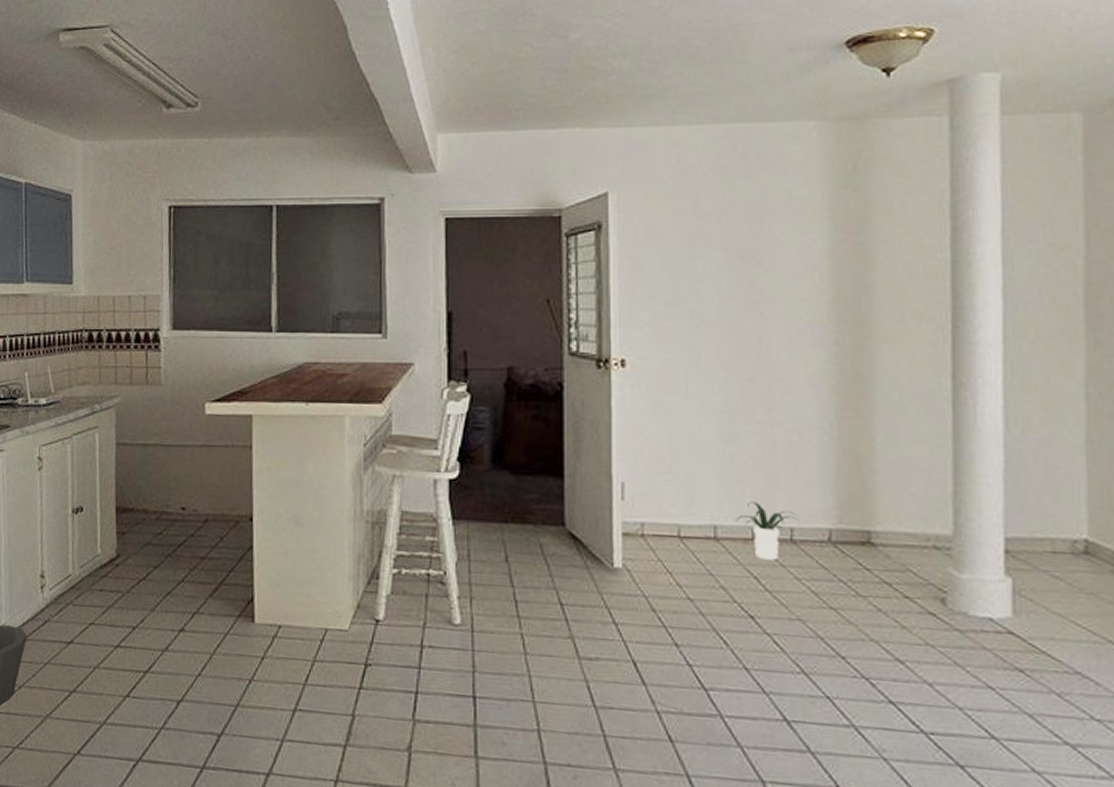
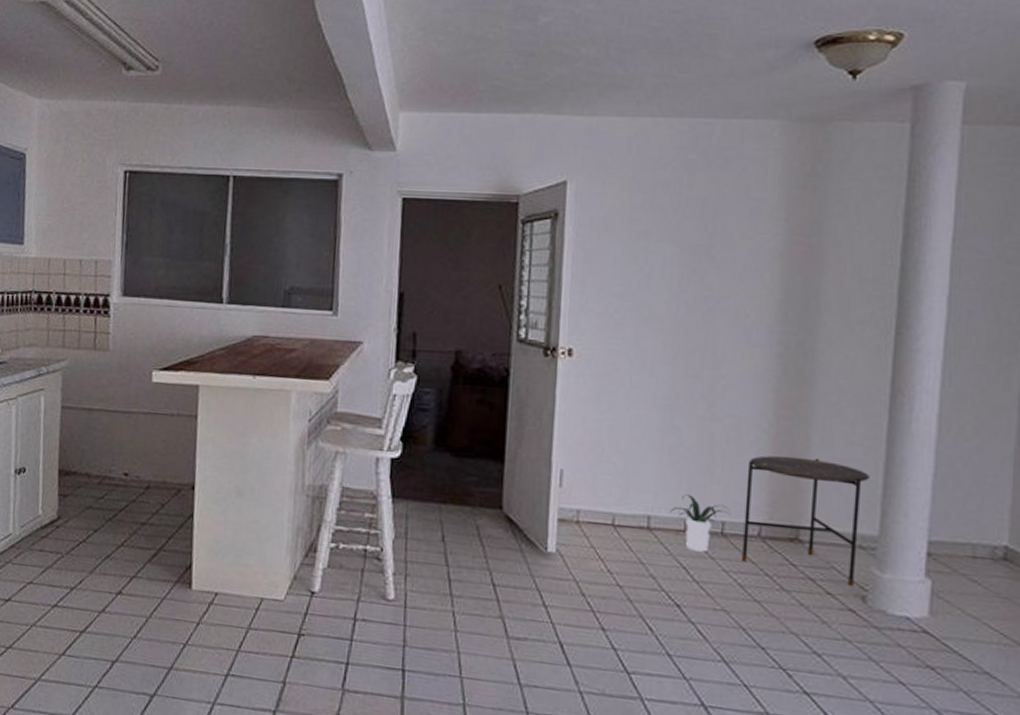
side table: none [812,457,939,588] -> present [740,455,870,586]

